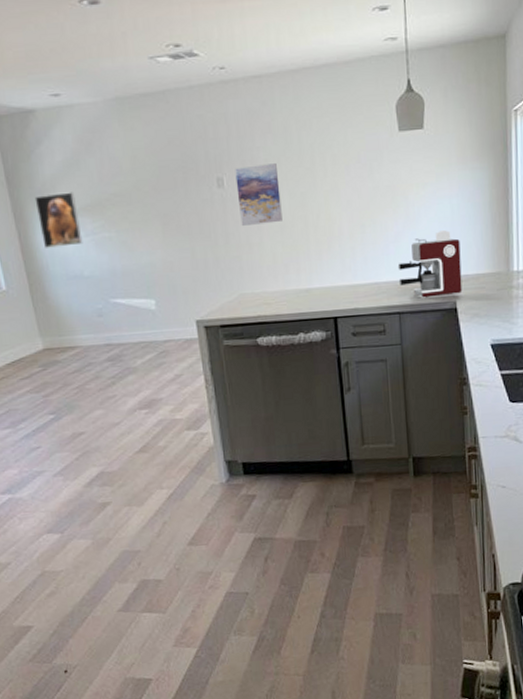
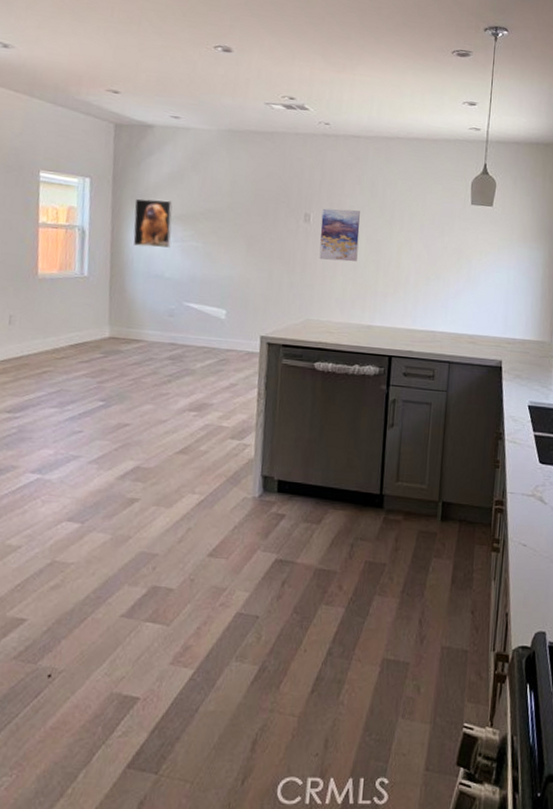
coffee maker: present [397,230,463,298] -> none [452,295,512,354]

